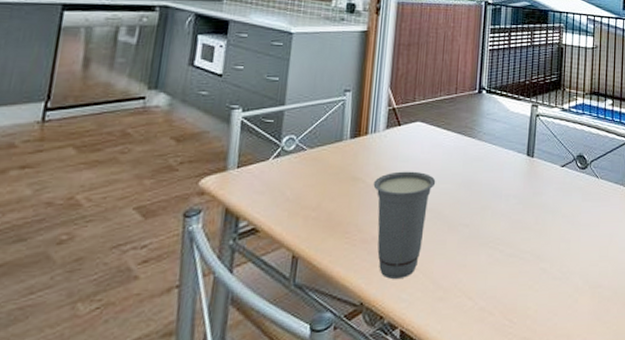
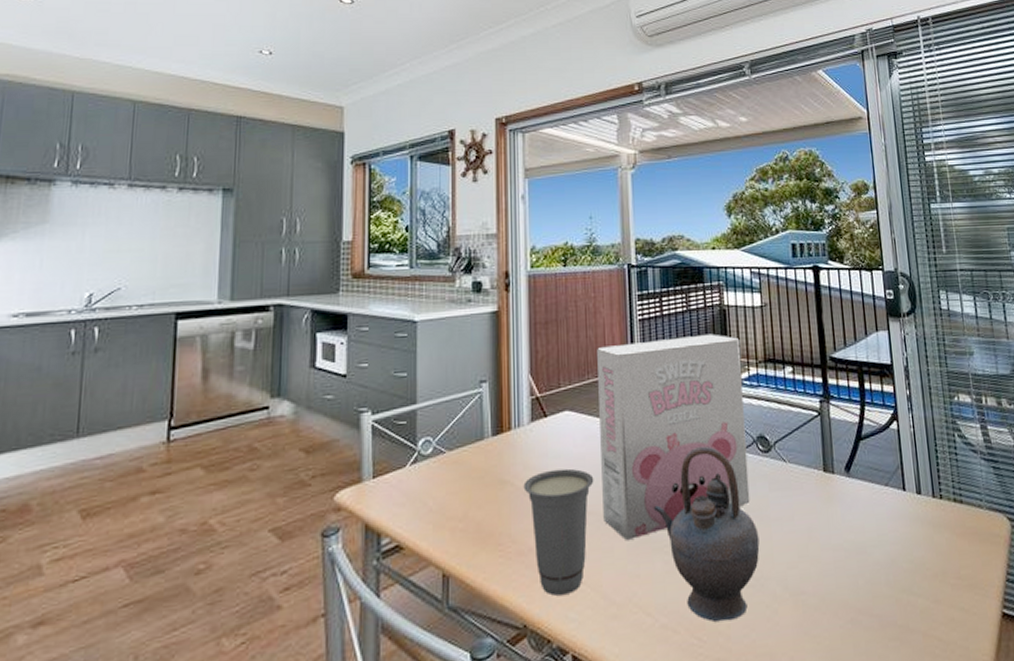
cereal box: none [440,67,572,236] -> present [597,334,750,541]
teapot: none [483,160,569,308] -> present [653,445,760,623]

